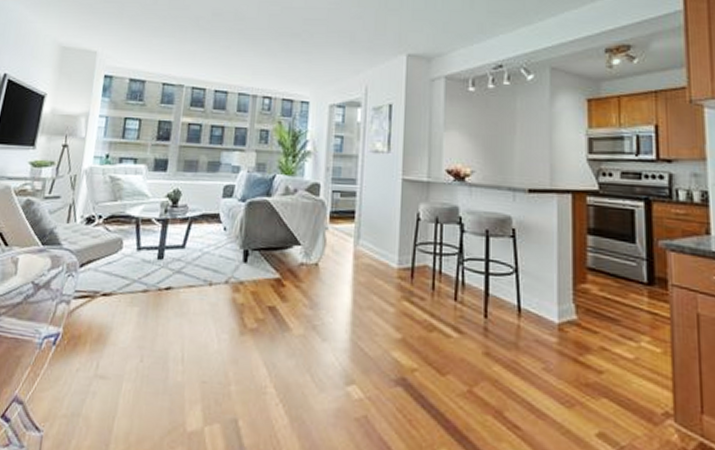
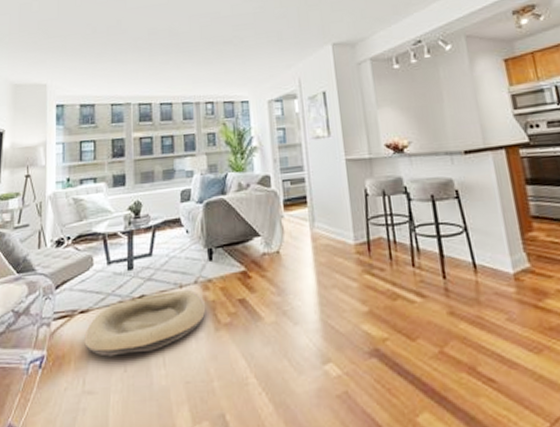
dog bed: none [102,287,234,345] -> present [84,290,206,357]

